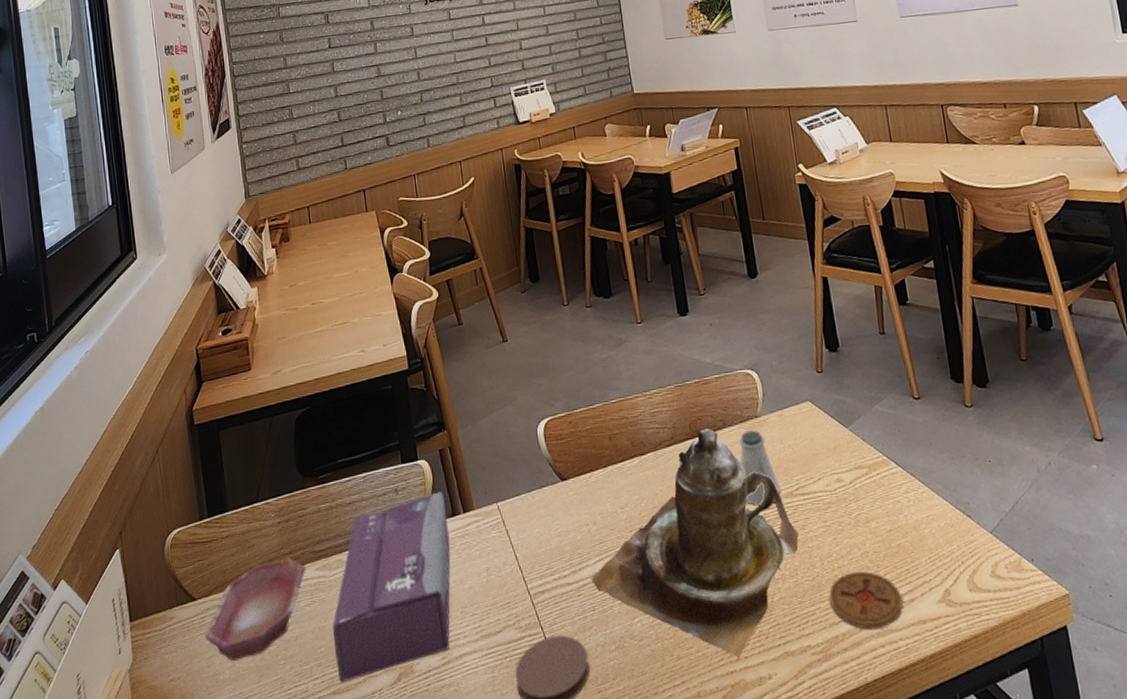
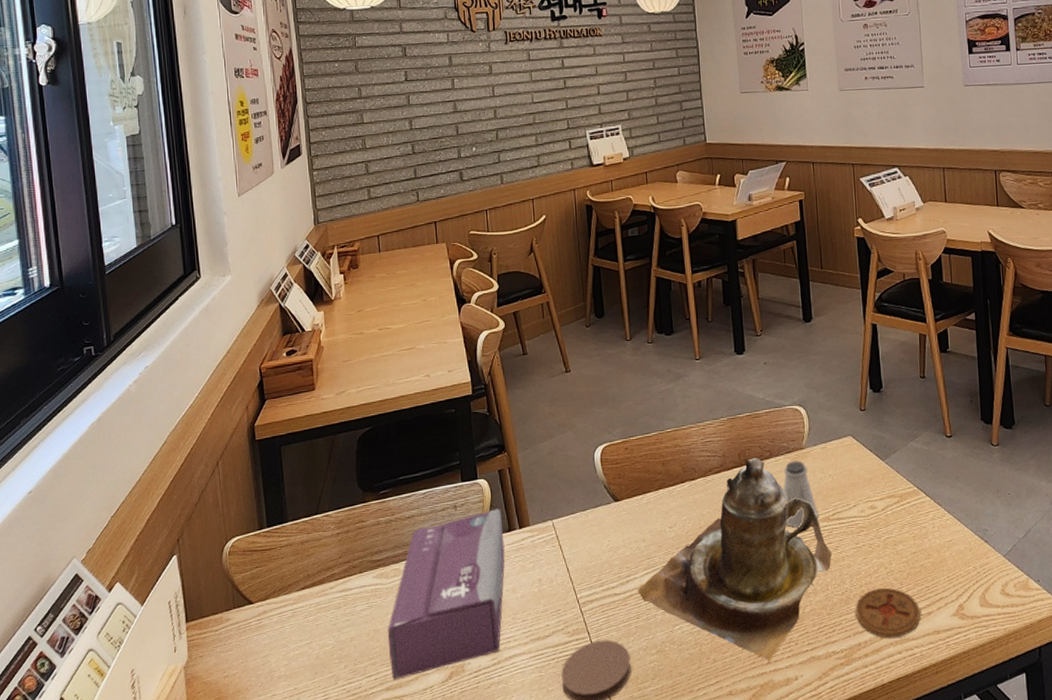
bowl: present [205,557,306,661] -> none [262,566,364,659]

